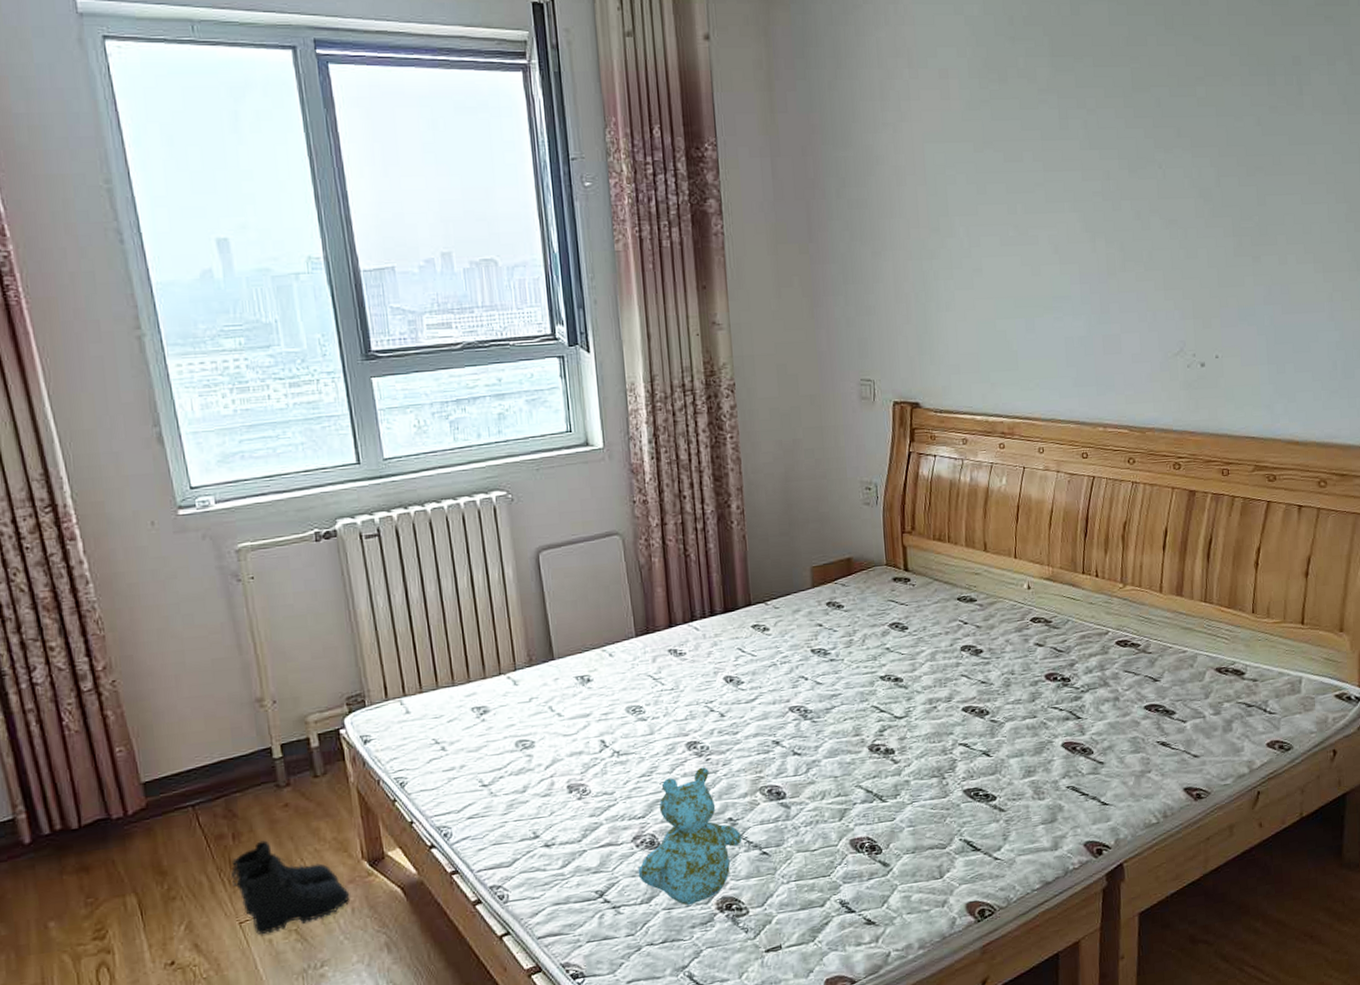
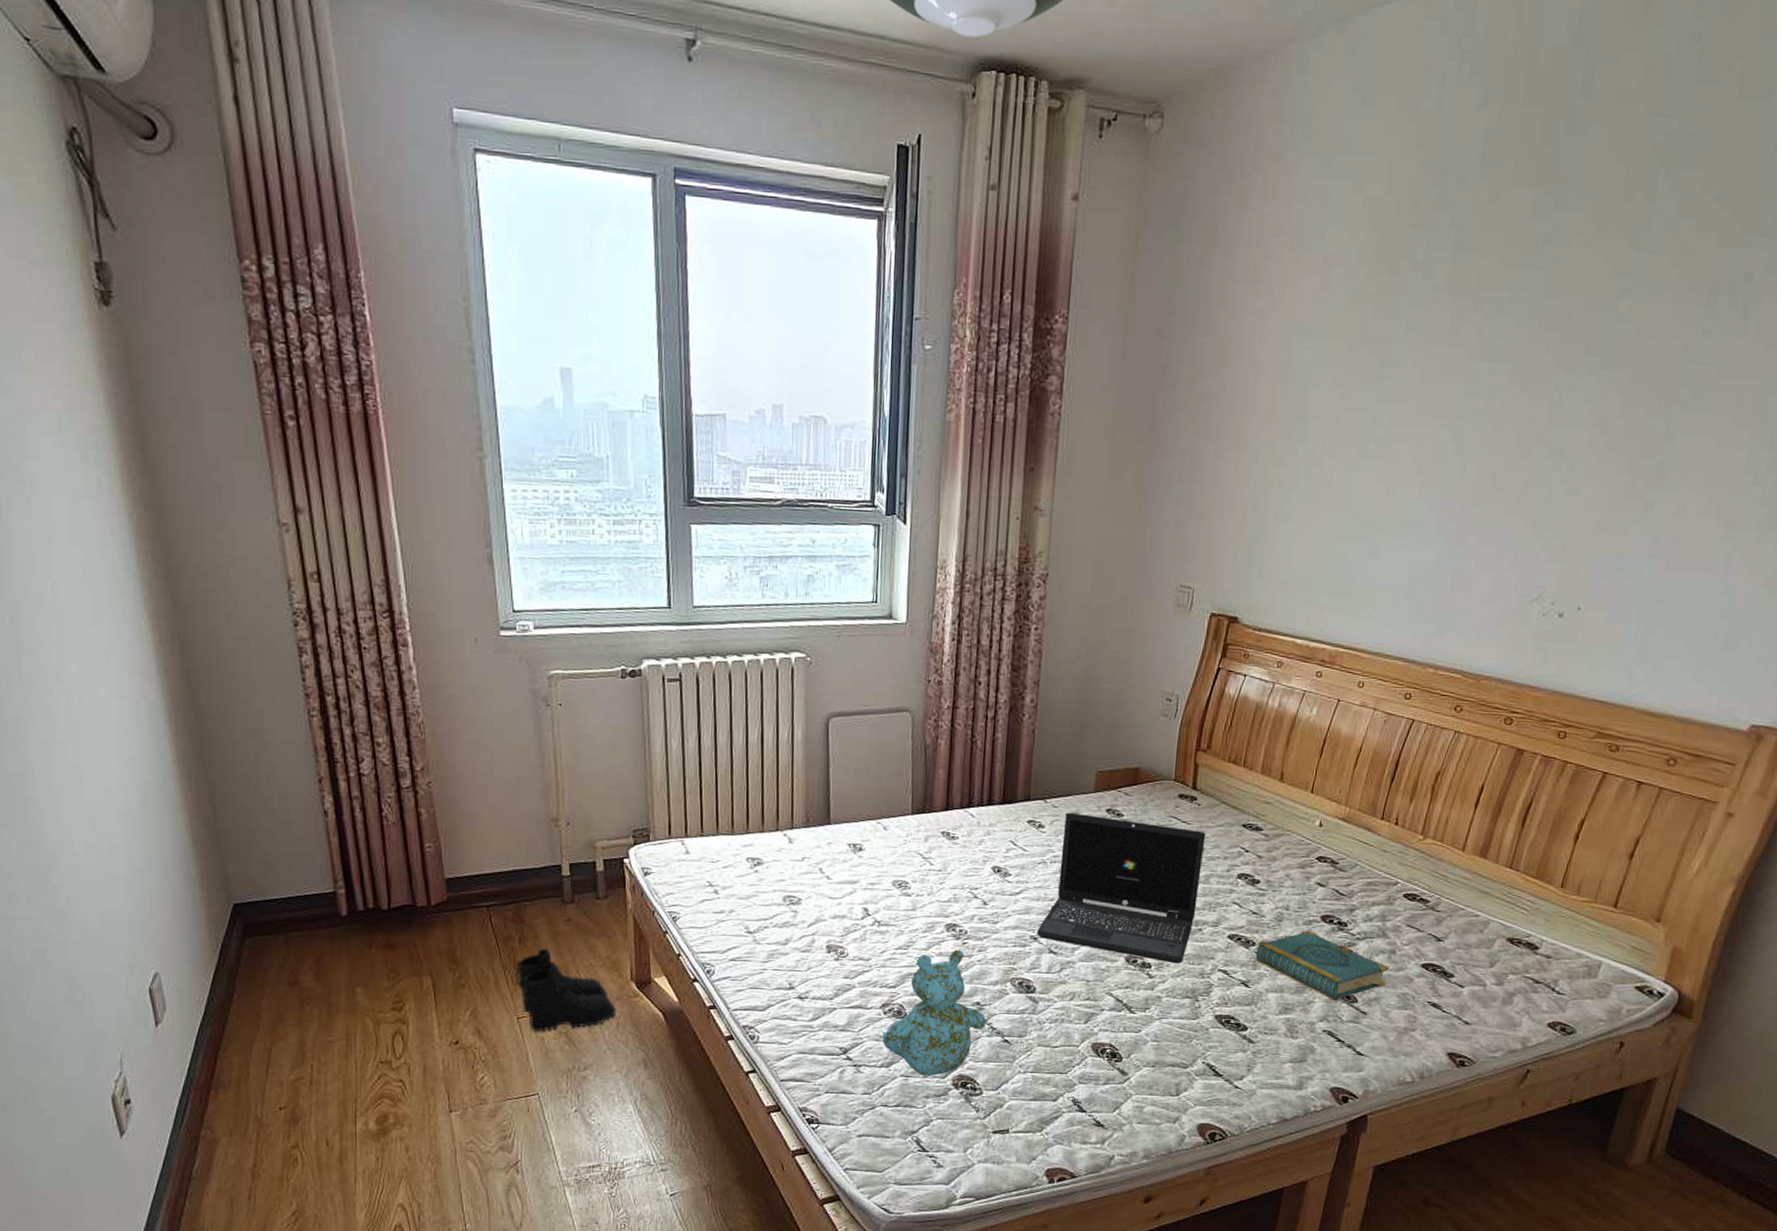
laptop: none [778,610,928,745] -> present [1036,812,1206,964]
book: none [991,691,1117,756] -> present [1255,931,1390,1001]

